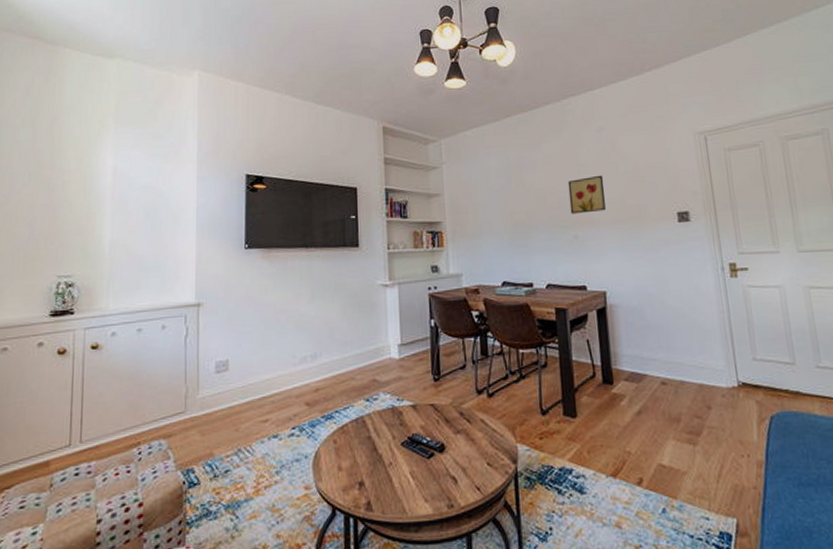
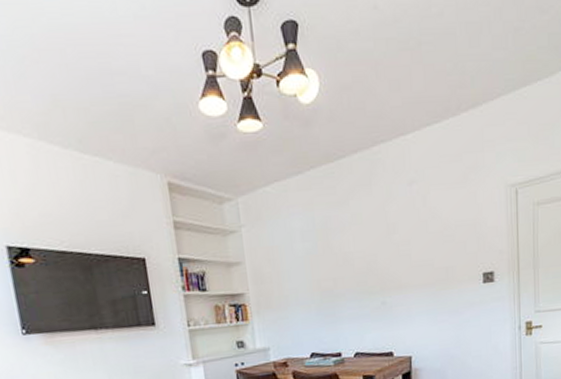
wall art: present [567,175,606,214] -> none [376,235,414,279]

